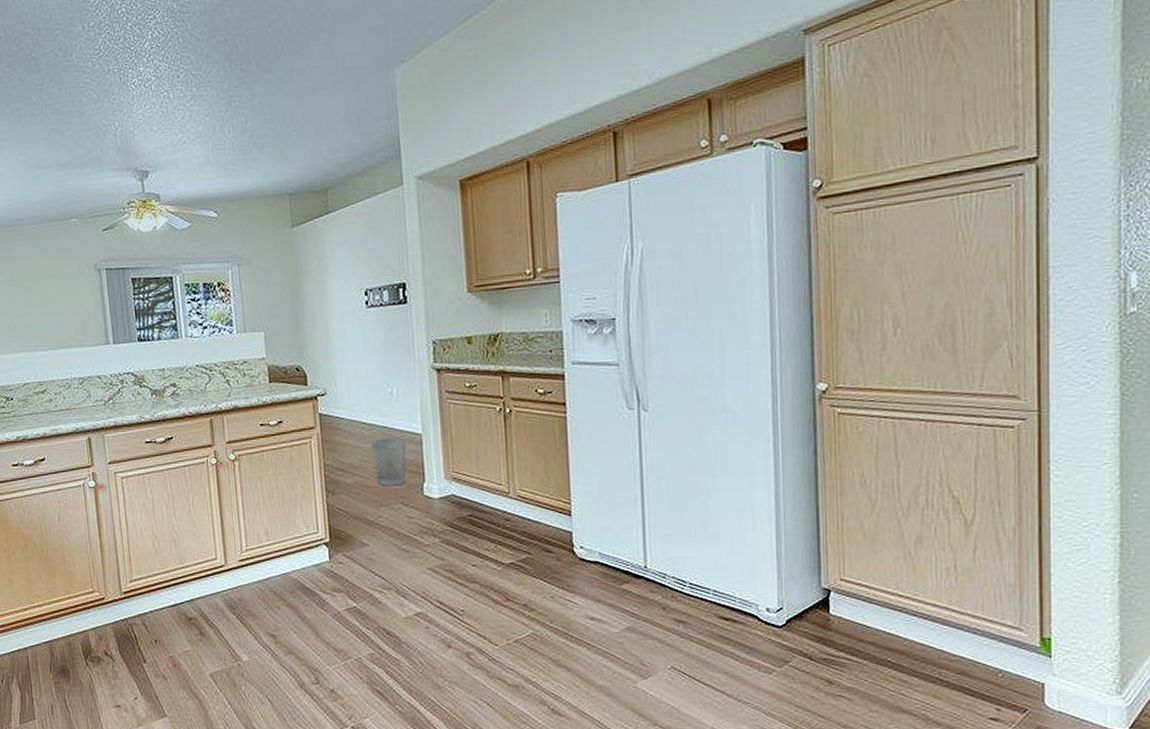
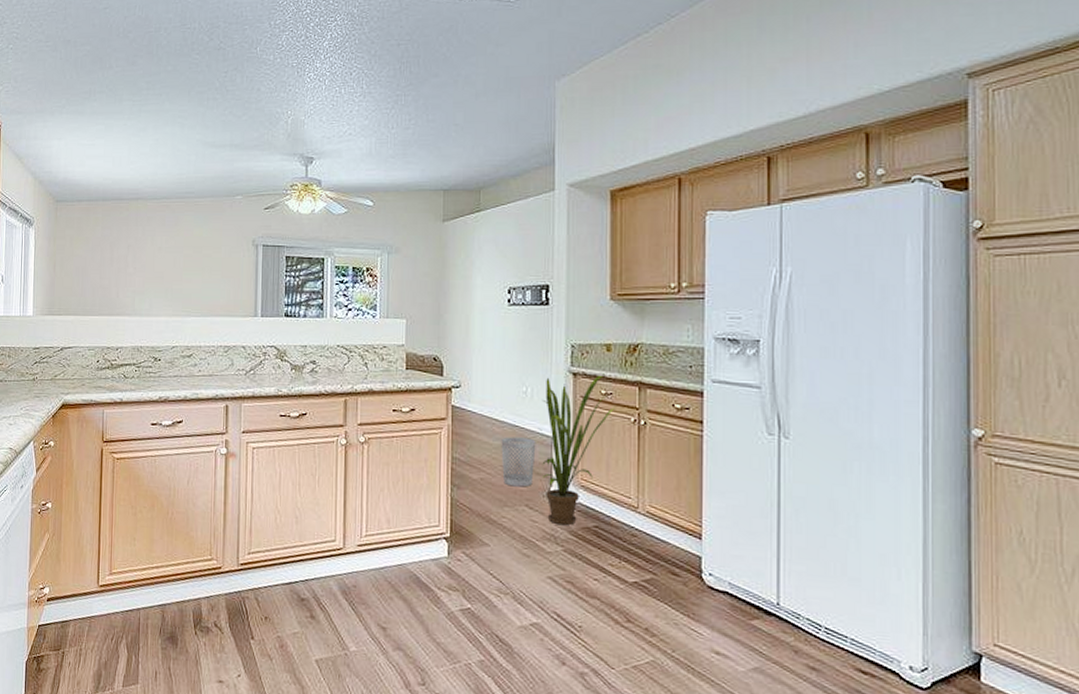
house plant: none [406,366,480,518] -> present [538,373,615,526]

